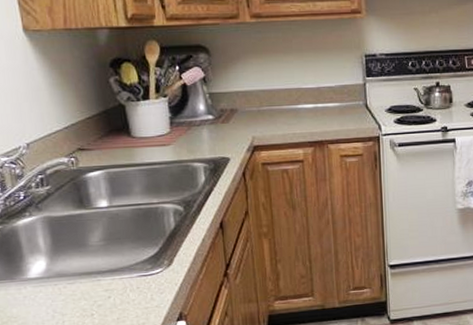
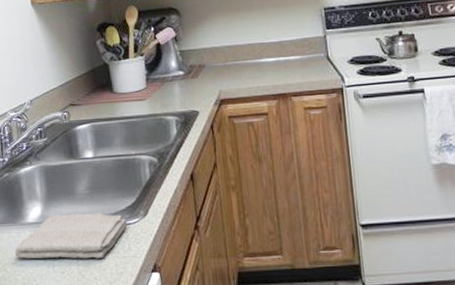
washcloth: none [14,263,150,316] -> present [14,212,128,259]

